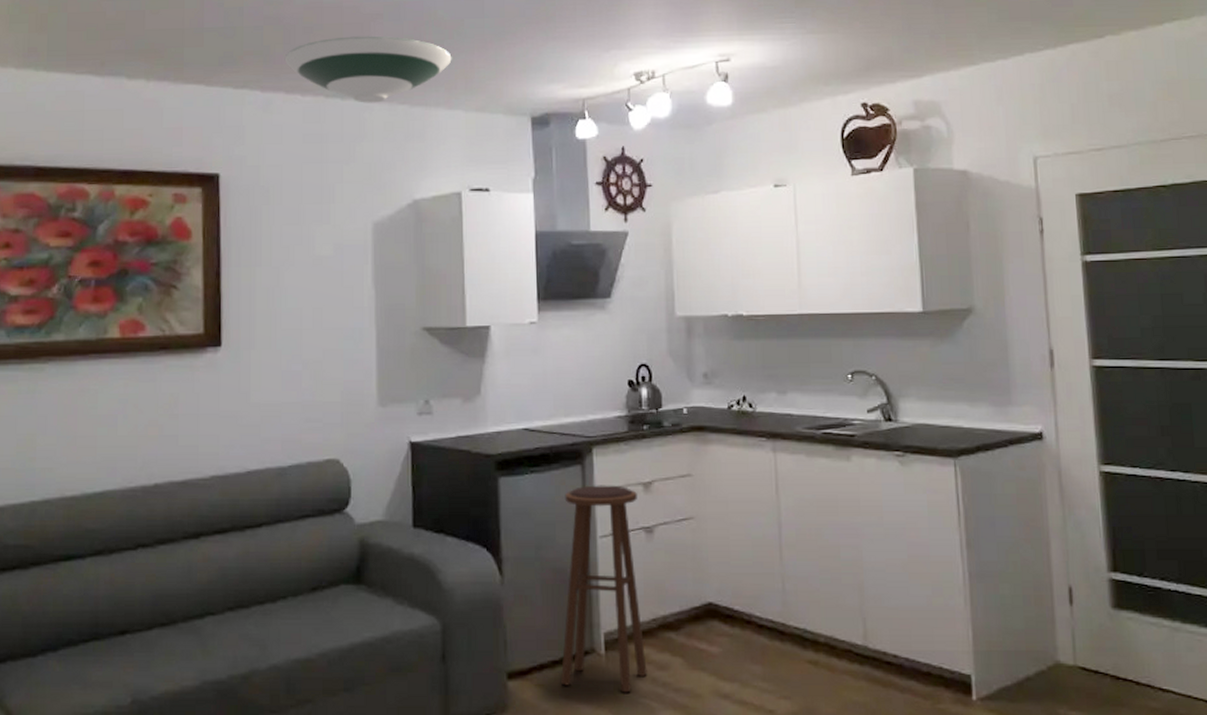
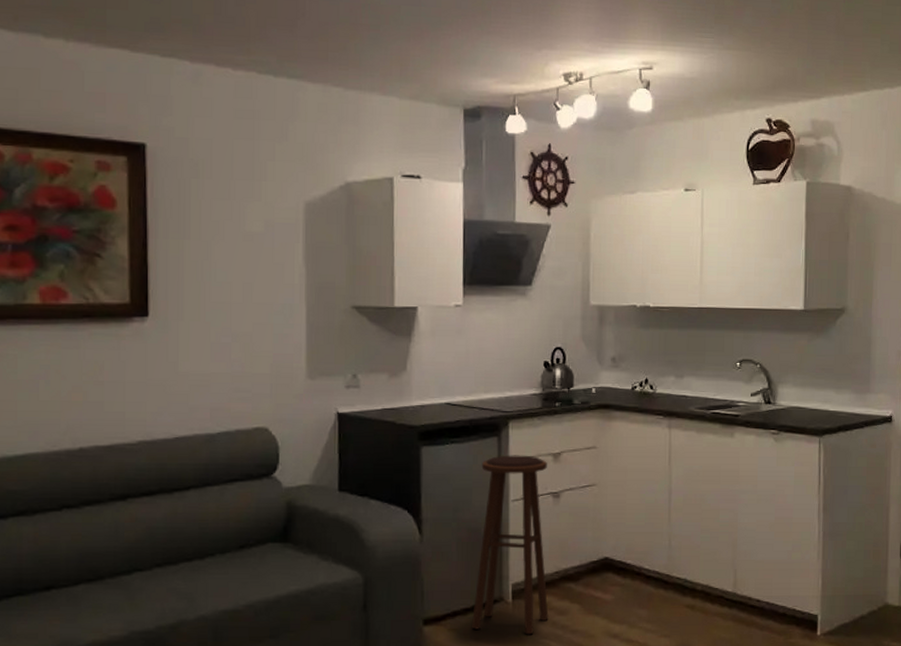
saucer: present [284,36,452,103] -> none [215,12,388,83]

